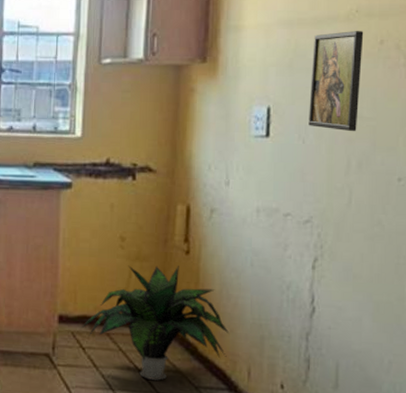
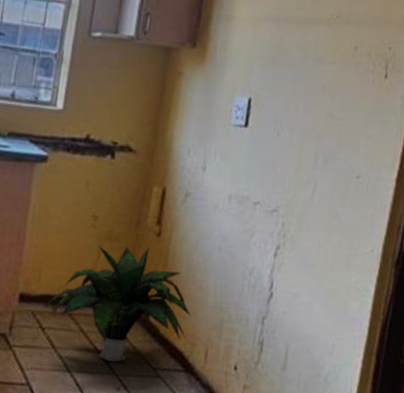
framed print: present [308,31,364,132] -> none [284,34,342,130]

